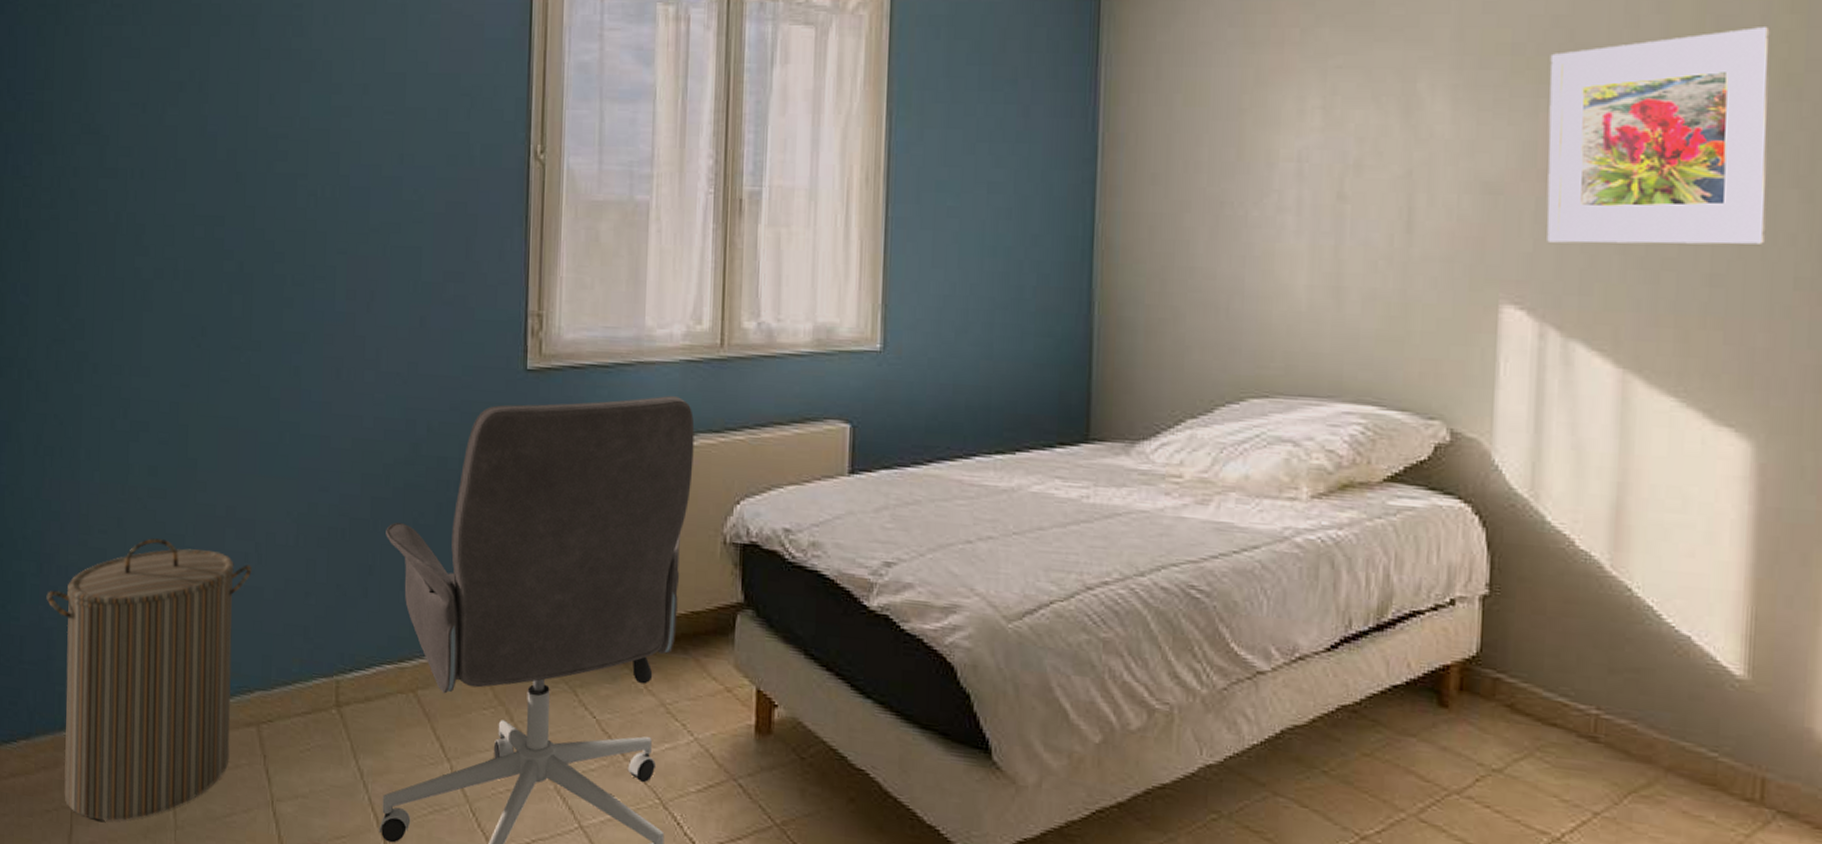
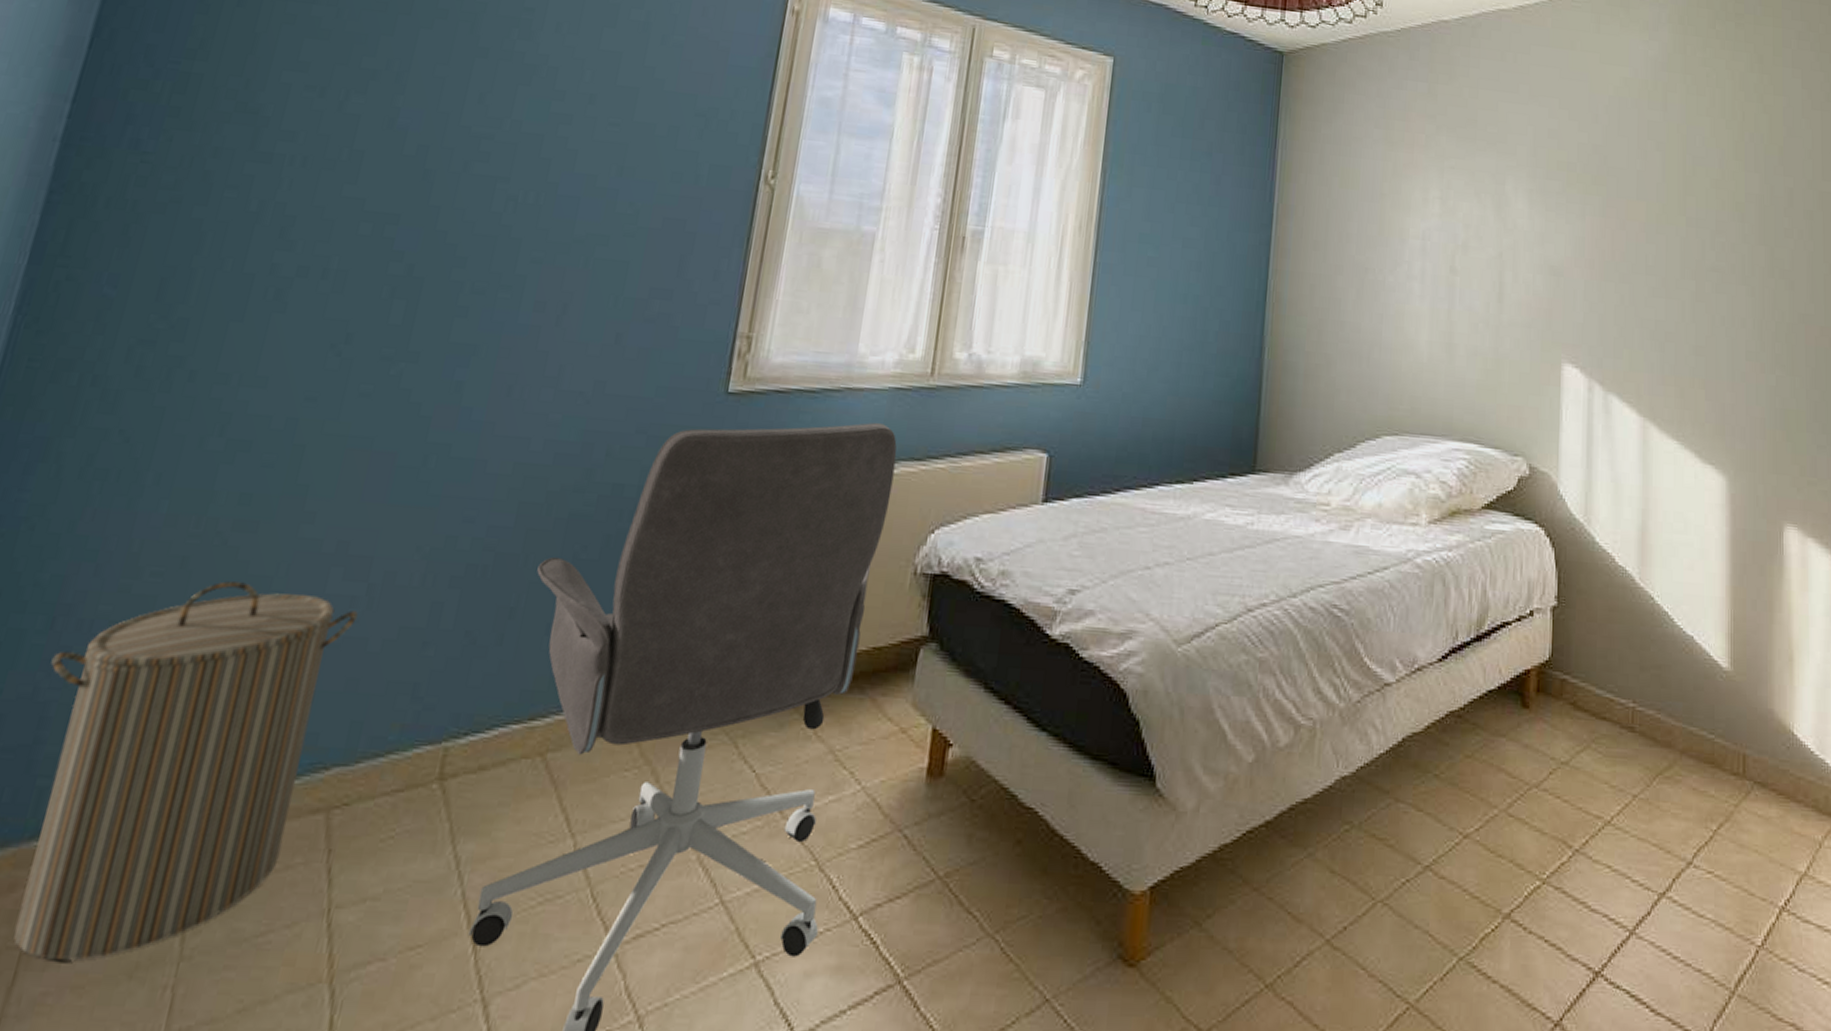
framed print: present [1547,27,1772,245] -> none [1592,167,1728,325]

